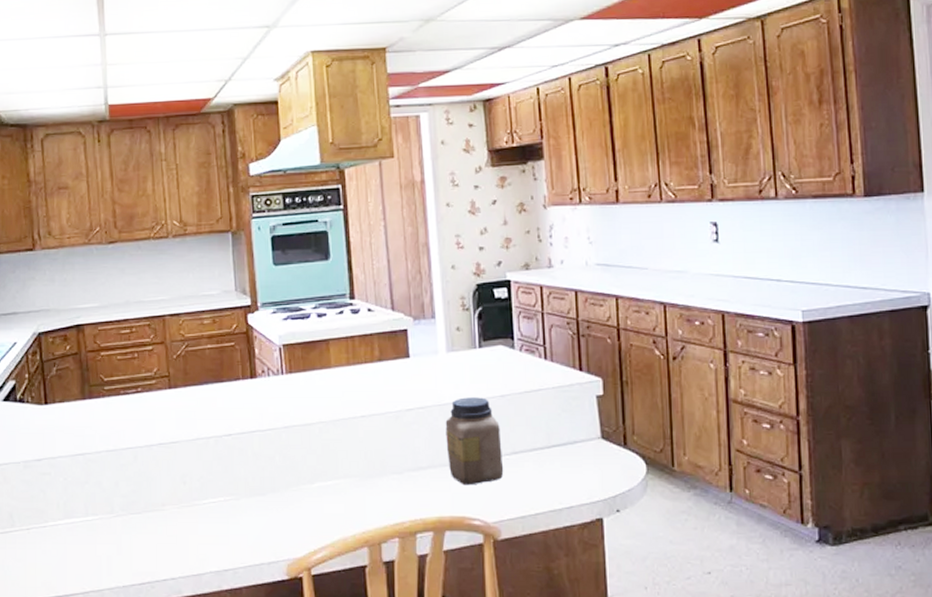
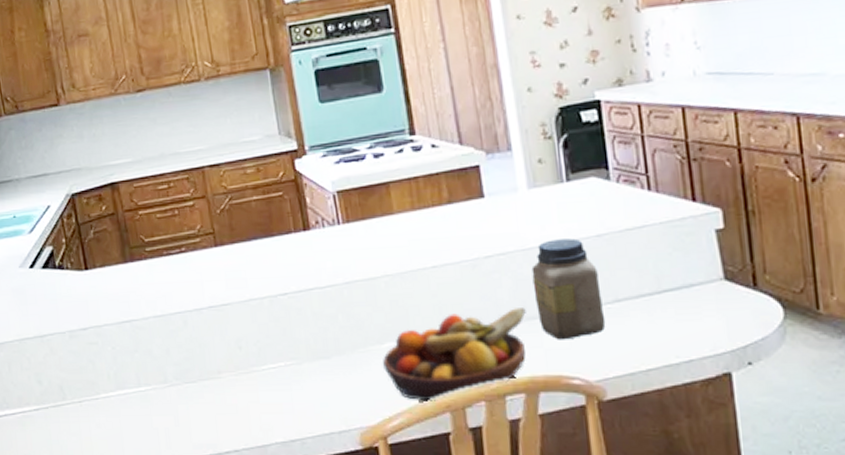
fruit bowl: none [312,456,438,537] -> present [383,308,526,402]

